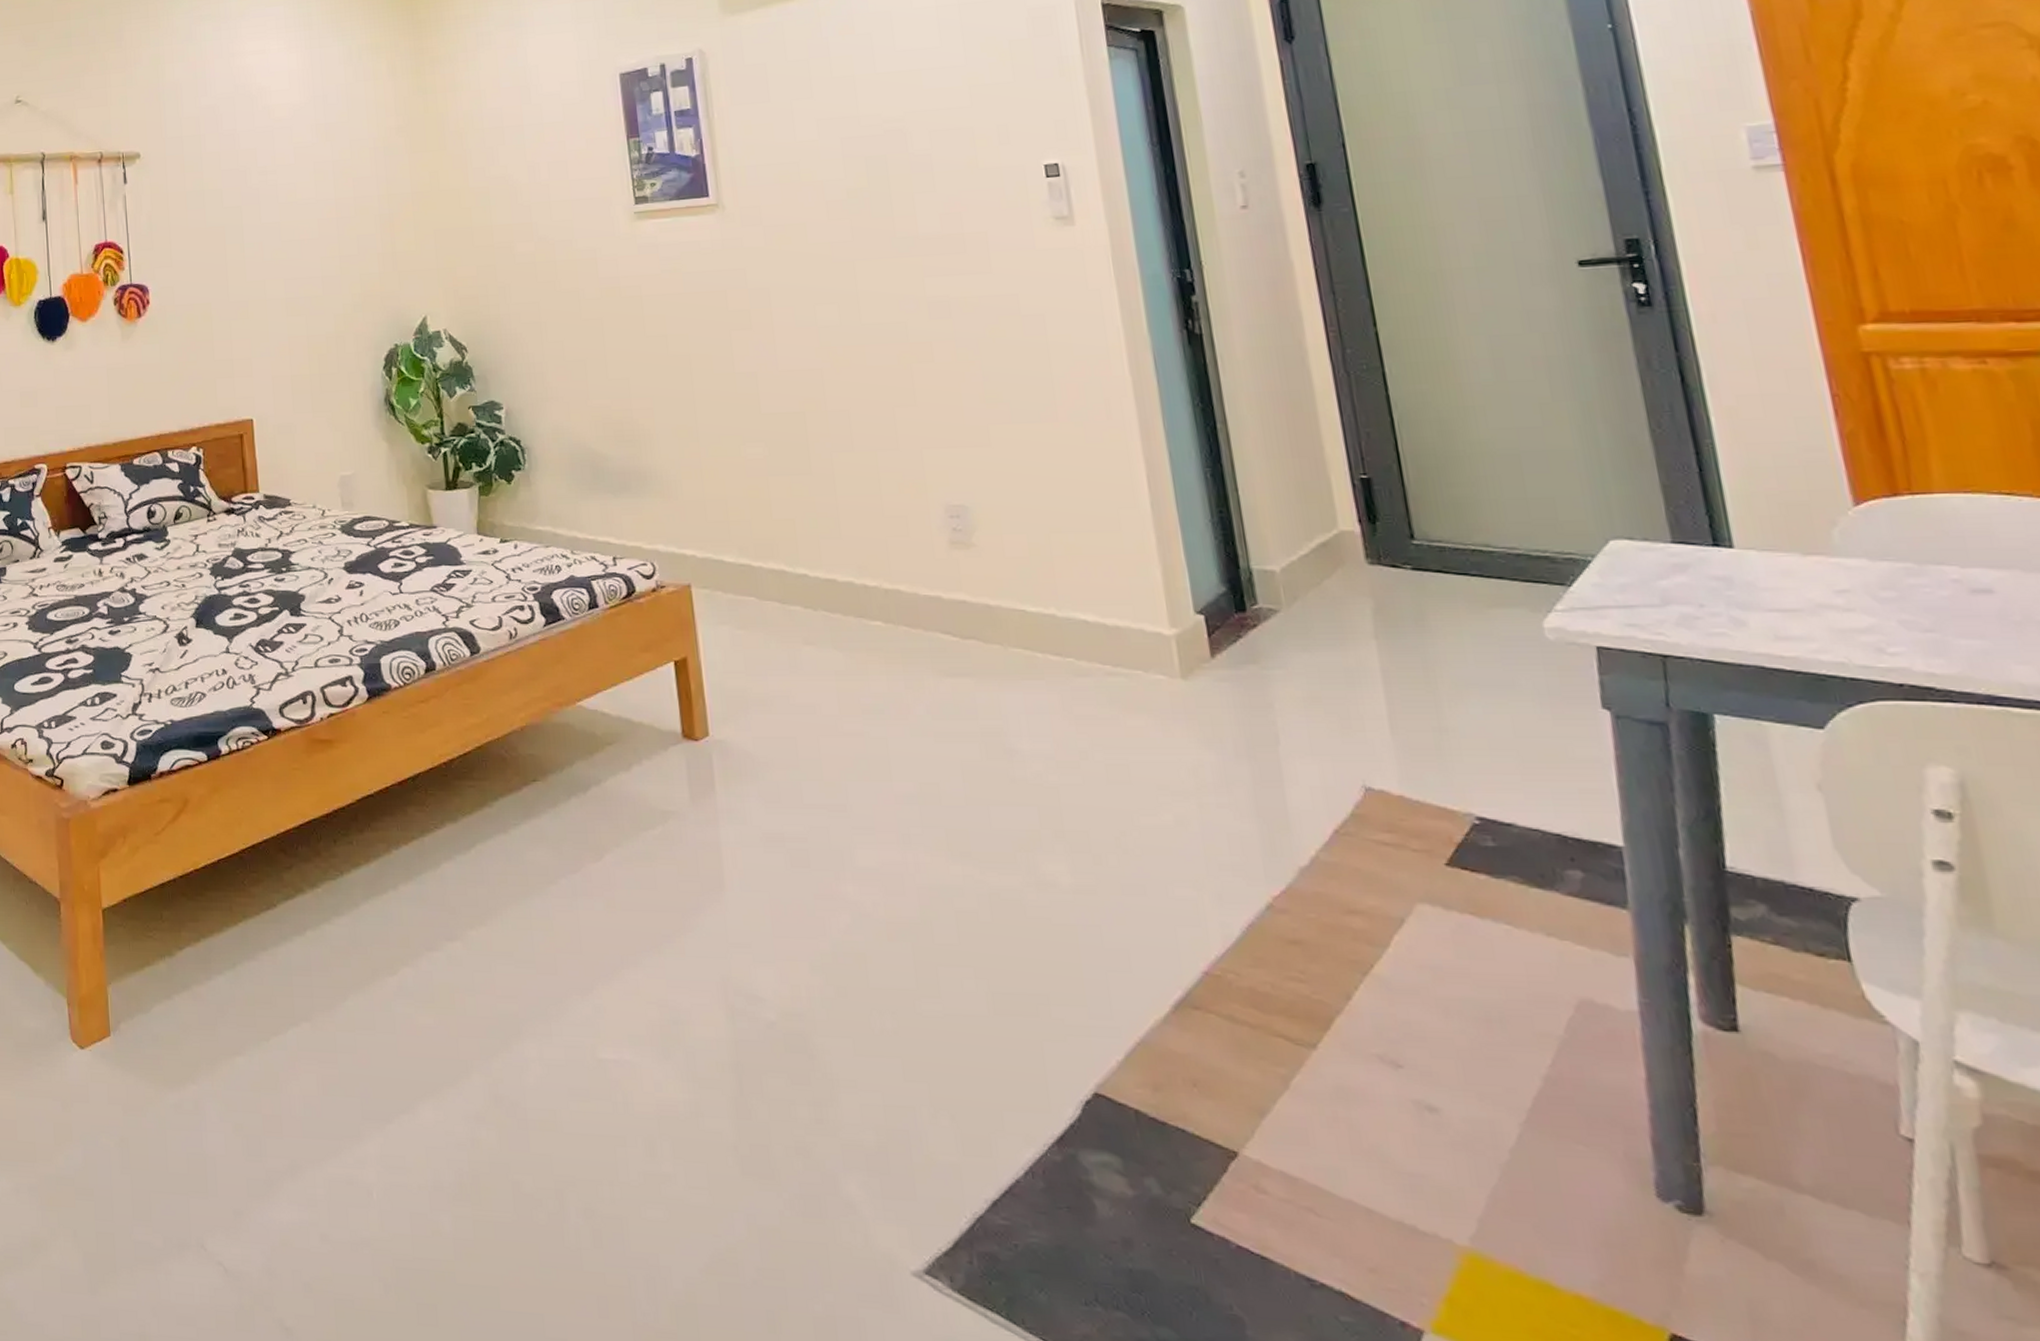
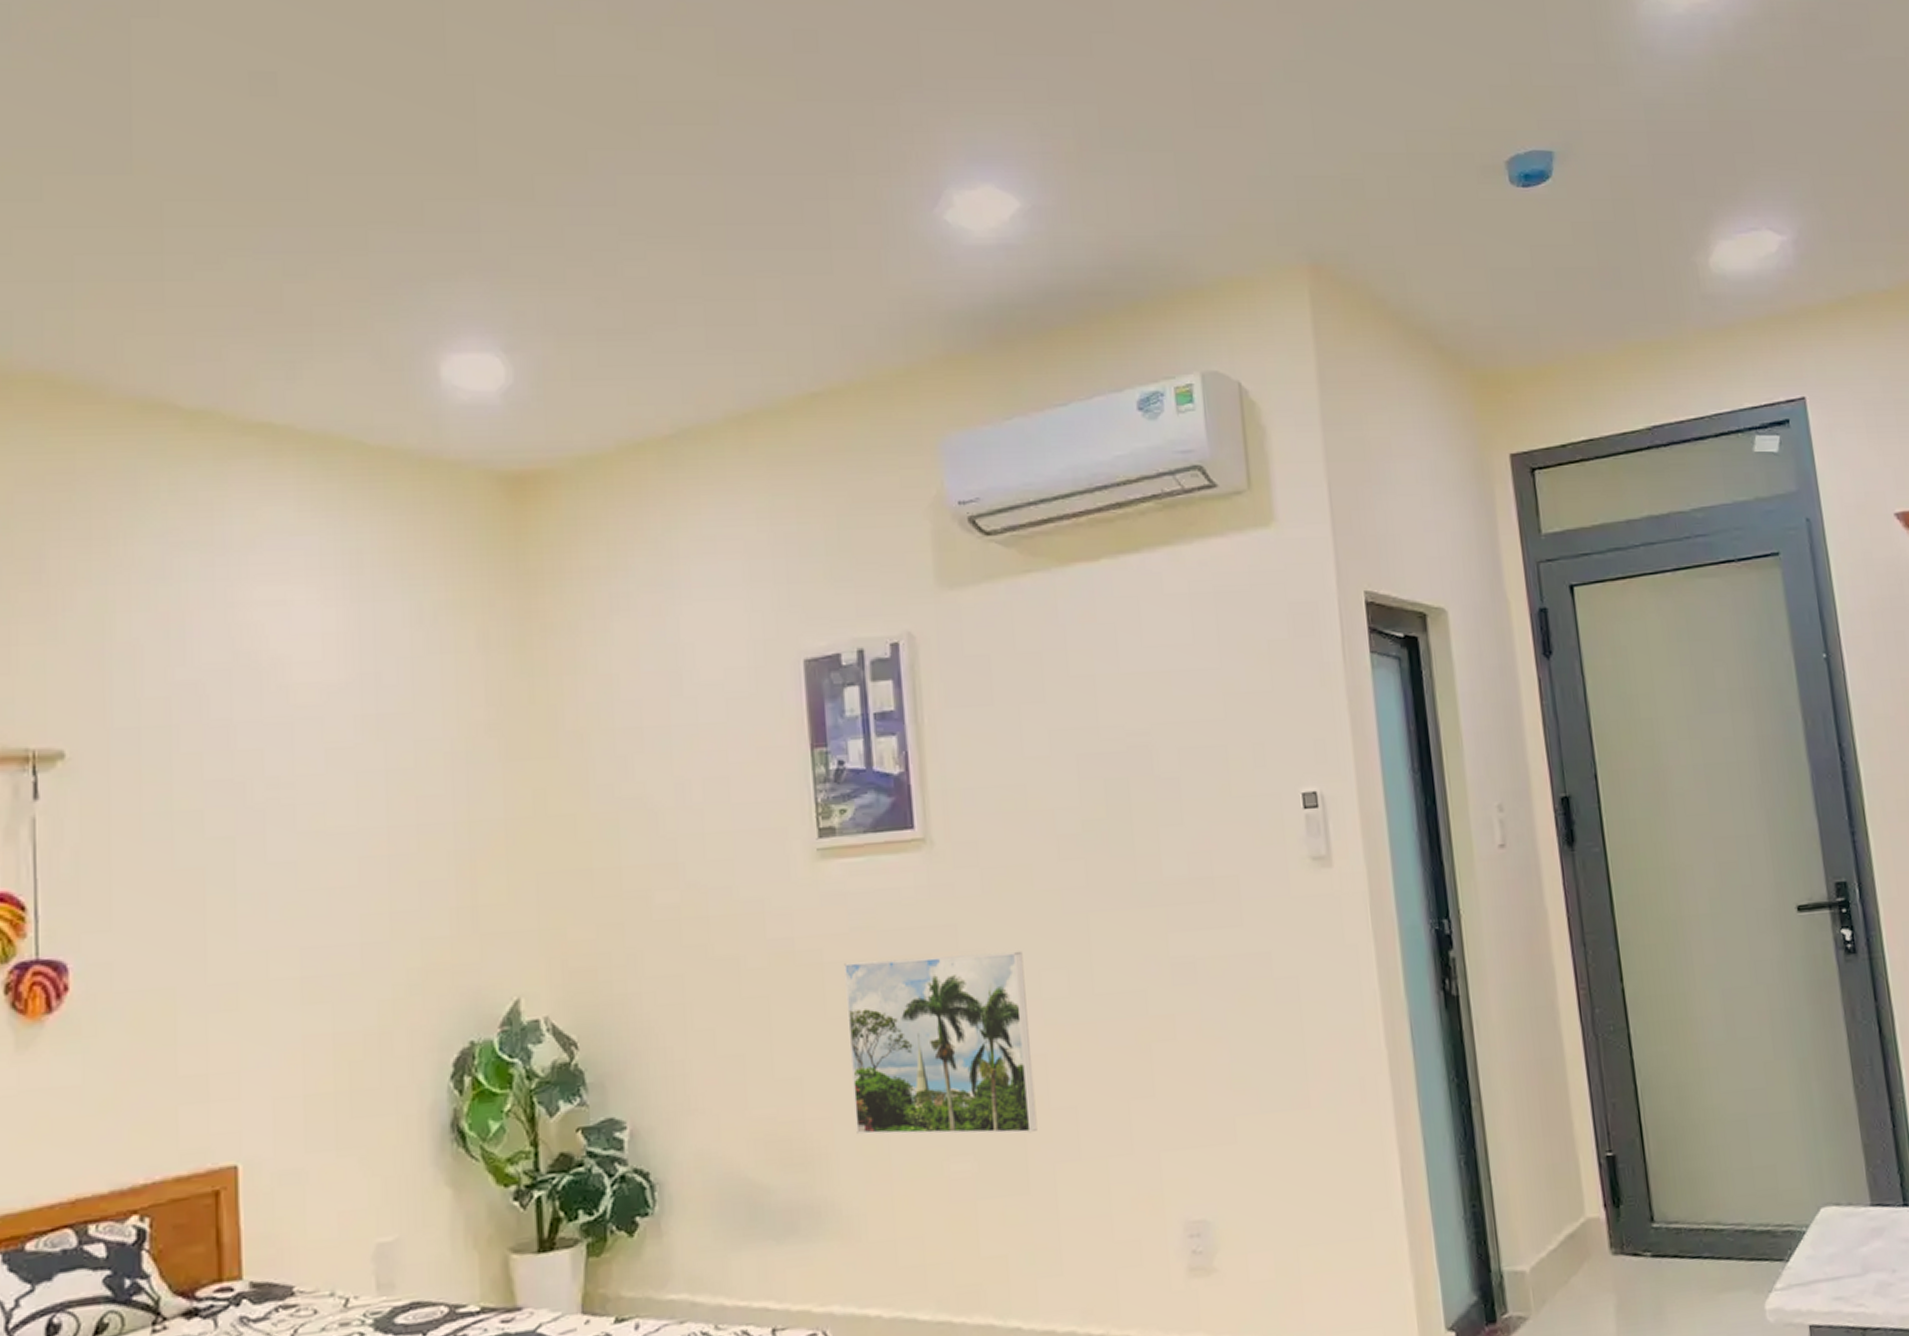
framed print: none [658,289,817,429] -> present [844,951,1038,1135]

